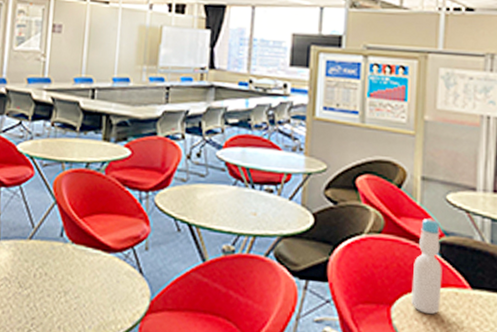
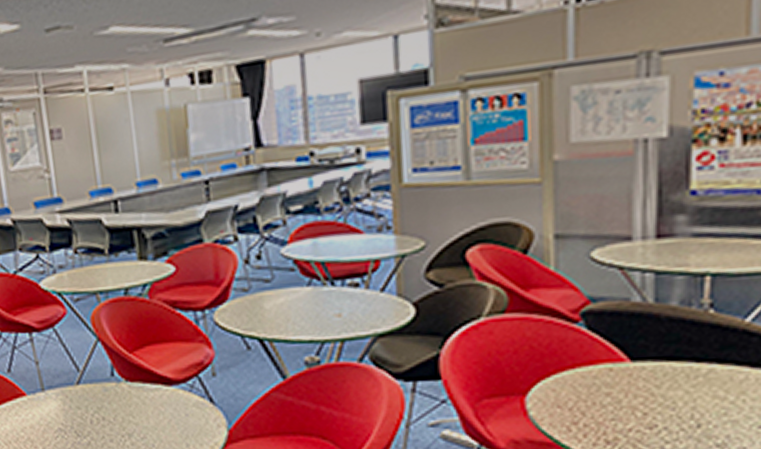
bottle: present [411,218,442,315] -> none [550,284,591,399]

